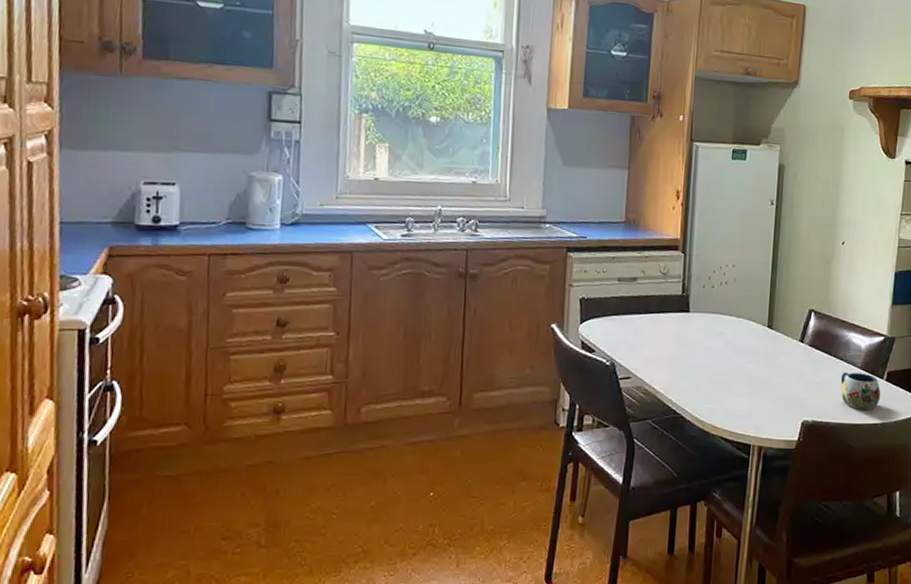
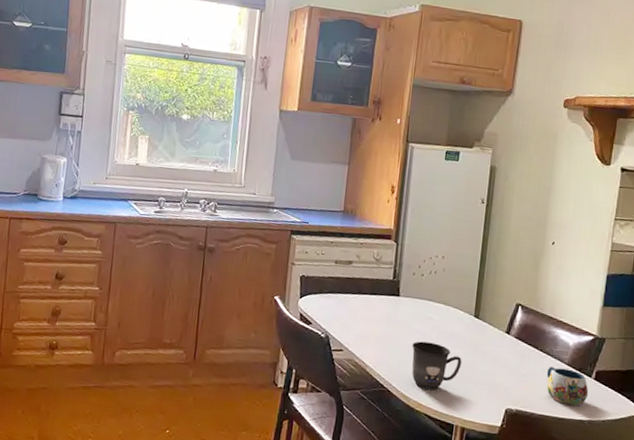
mug: none [705,359,757,410] -> present [412,341,462,390]

